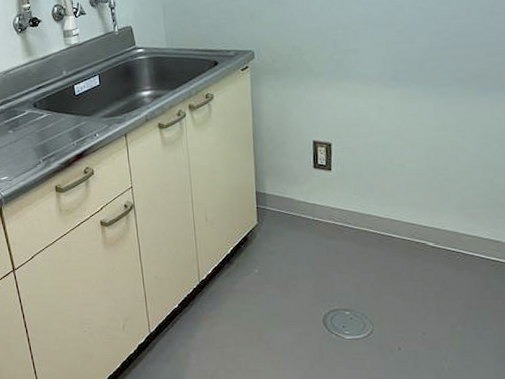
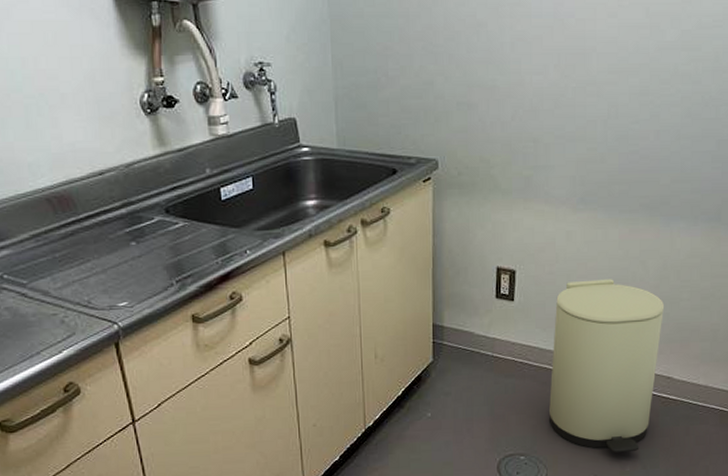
pedal bin: none [371,148,488,313] -> present [549,279,665,453]

